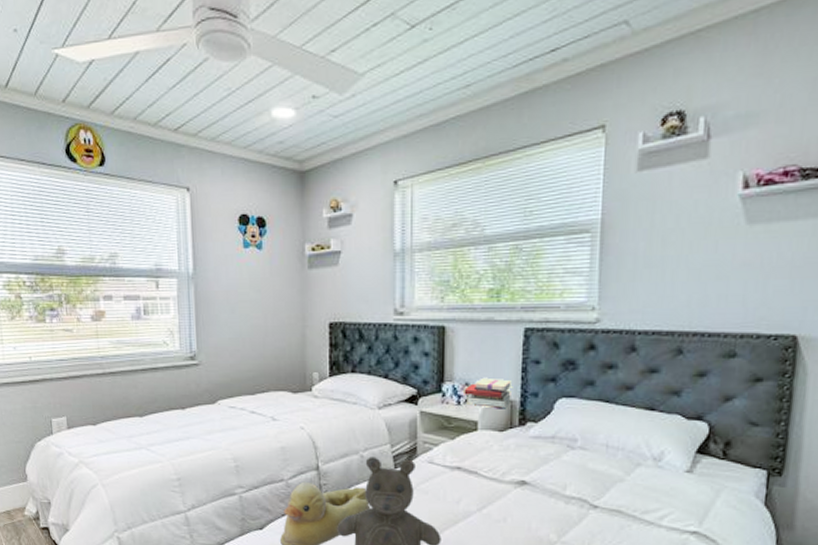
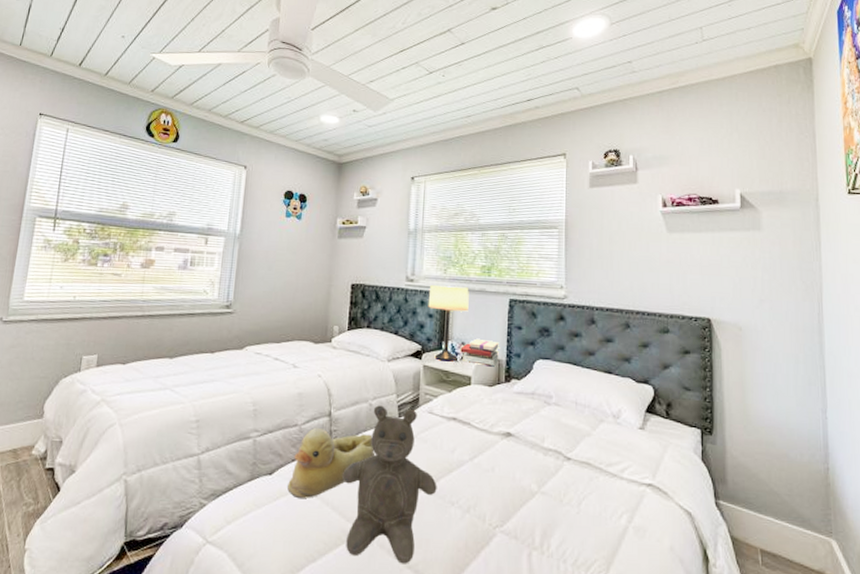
table lamp: none [422,316,473,404] -> present [428,285,469,361]

